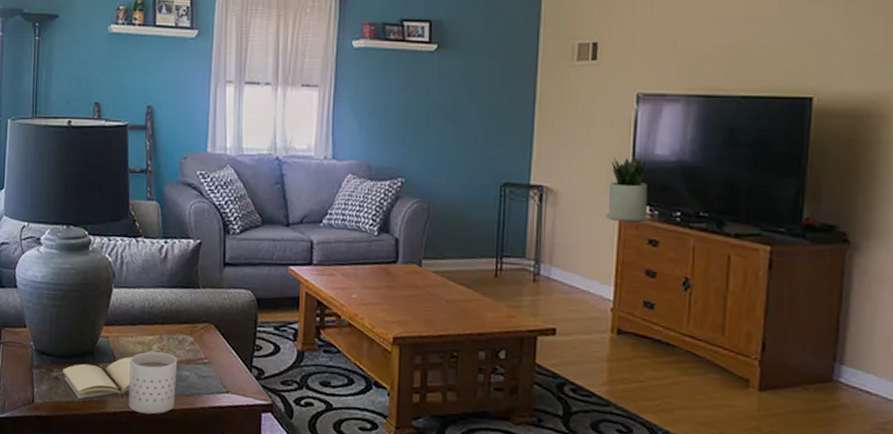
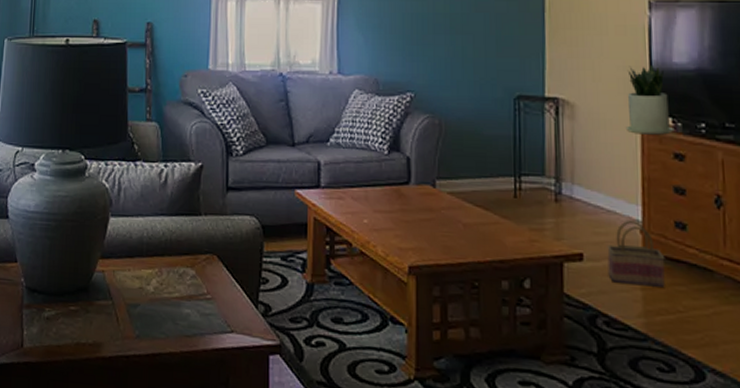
book: present [57,357,132,403] -> none [49,293,130,347]
mug: present [129,351,178,415] -> none [125,287,178,359]
basket: none [578,299,632,360] -> present [607,219,665,287]

